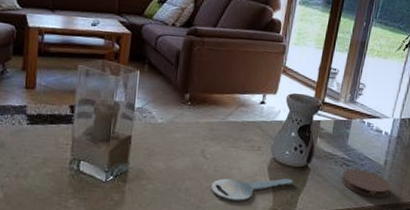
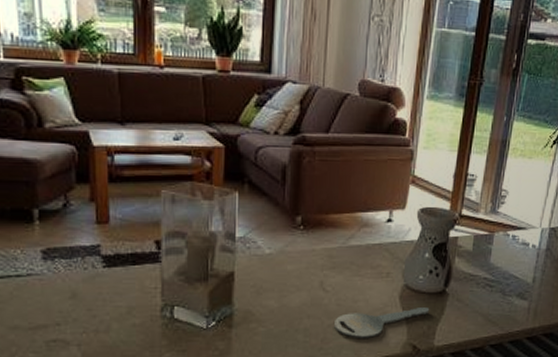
coaster: present [341,169,391,198] -> none [484,290,541,321]

